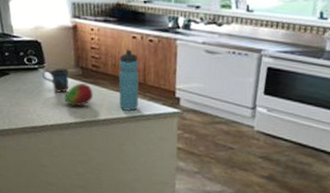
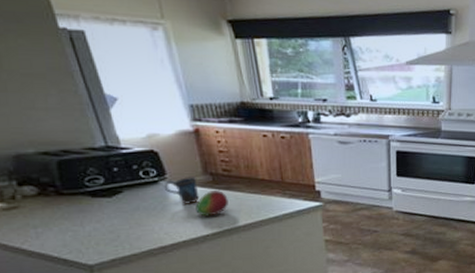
water bottle: present [119,50,139,111] -> none [252,149,280,212]

